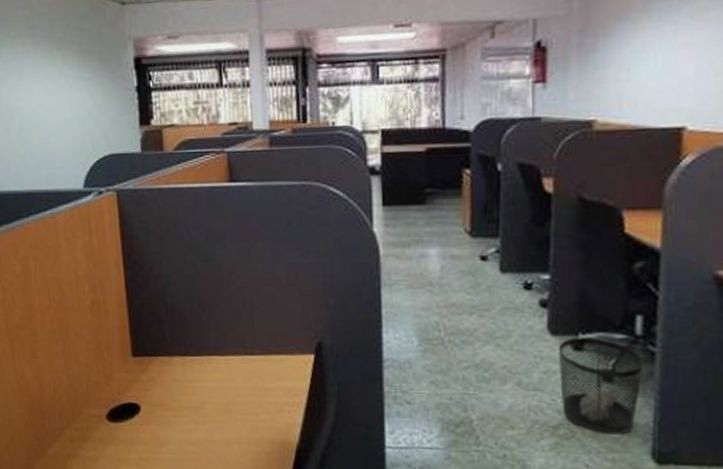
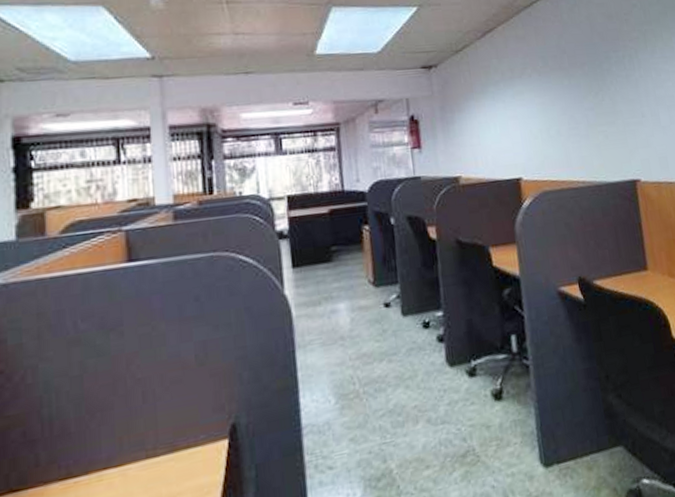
waste bin: present [559,337,645,436] -> none [457,361,523,453]

